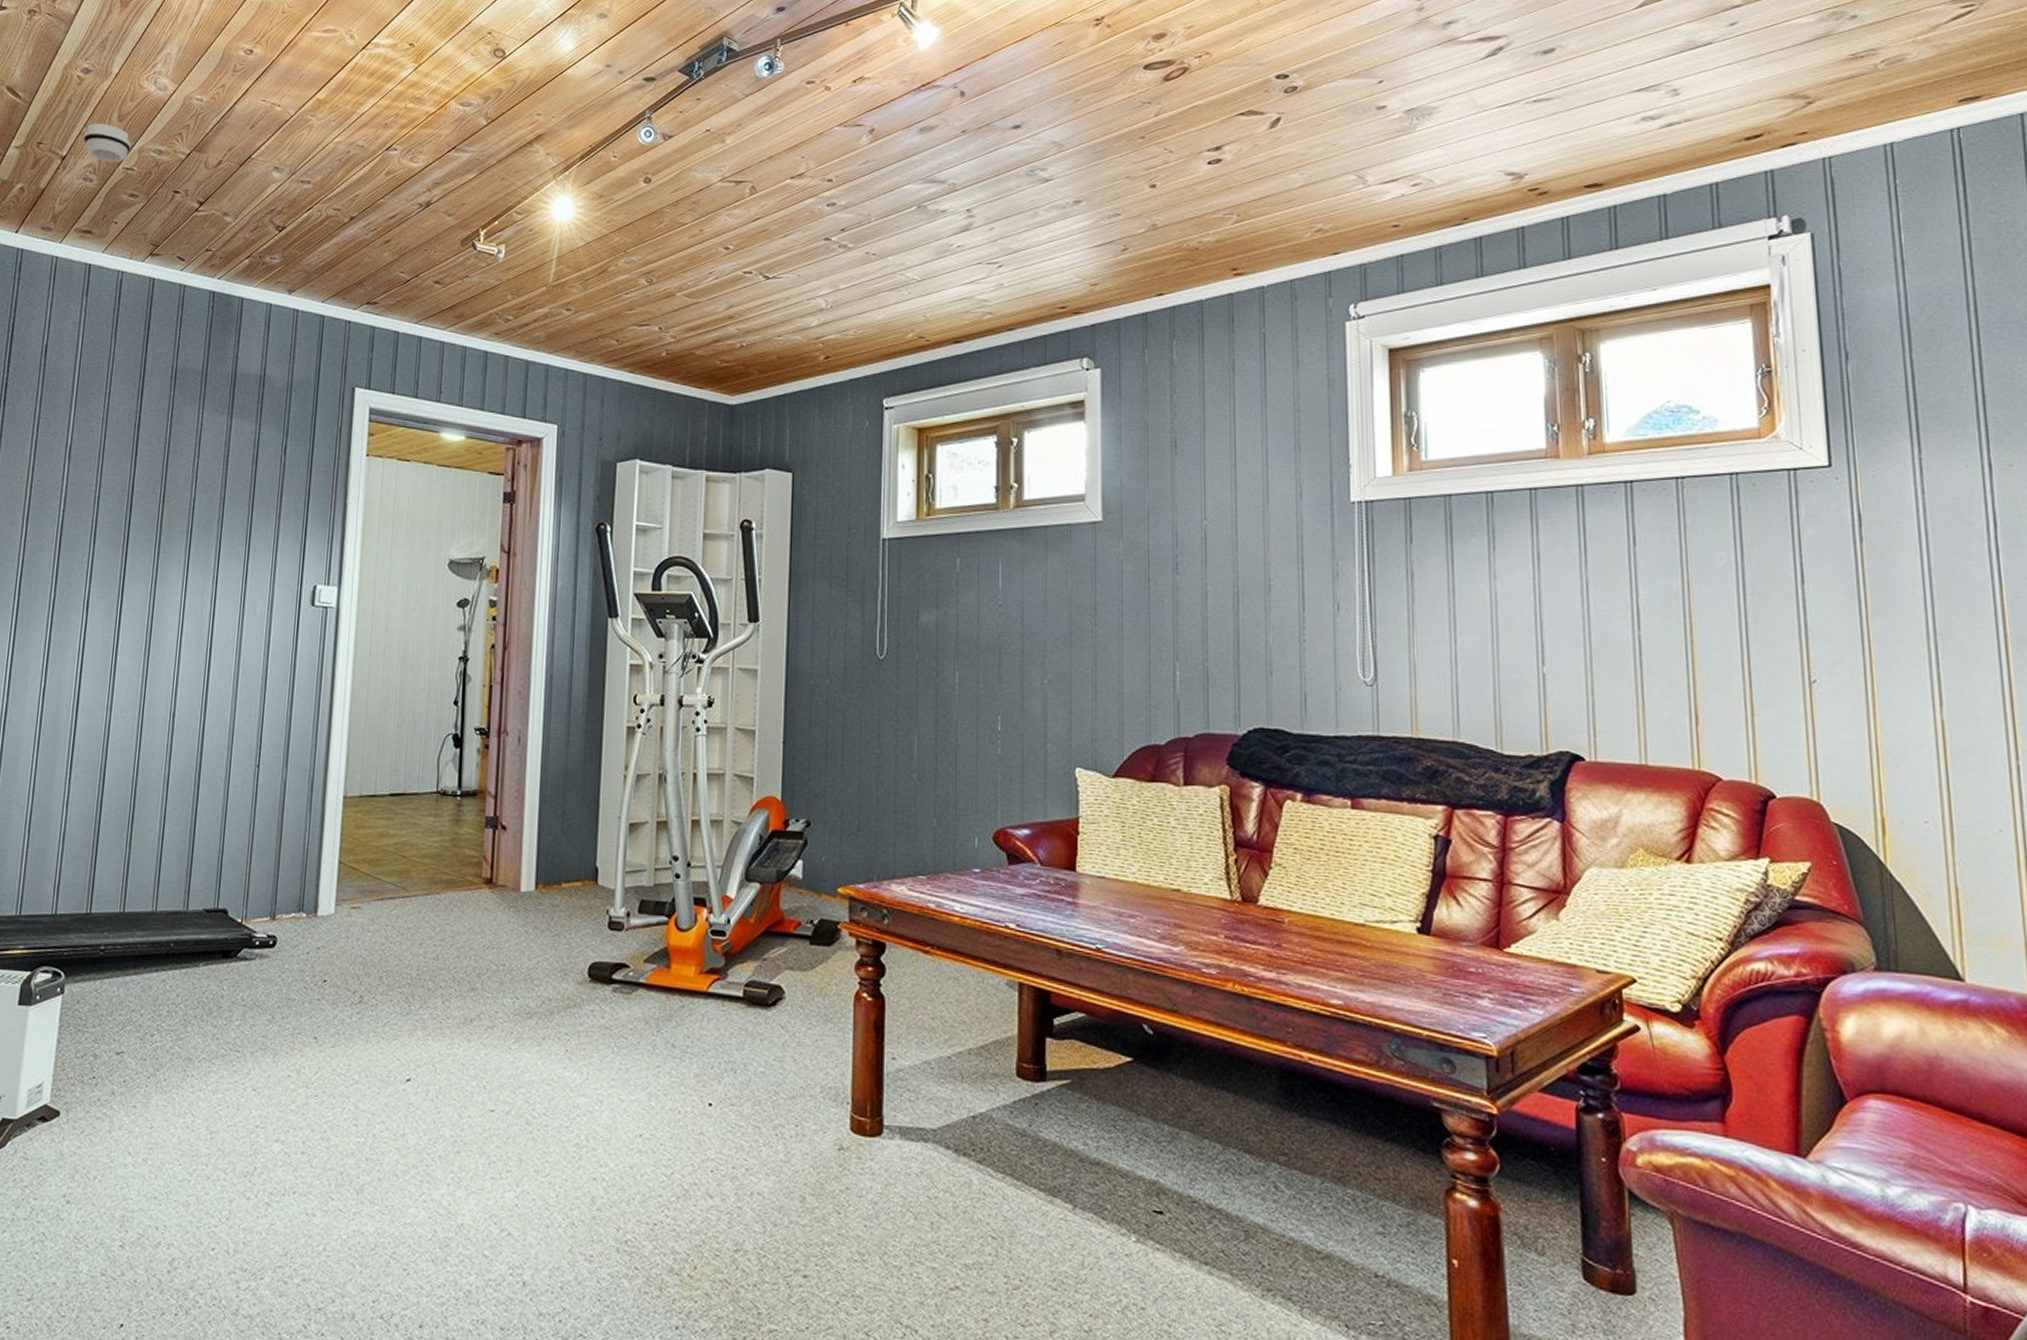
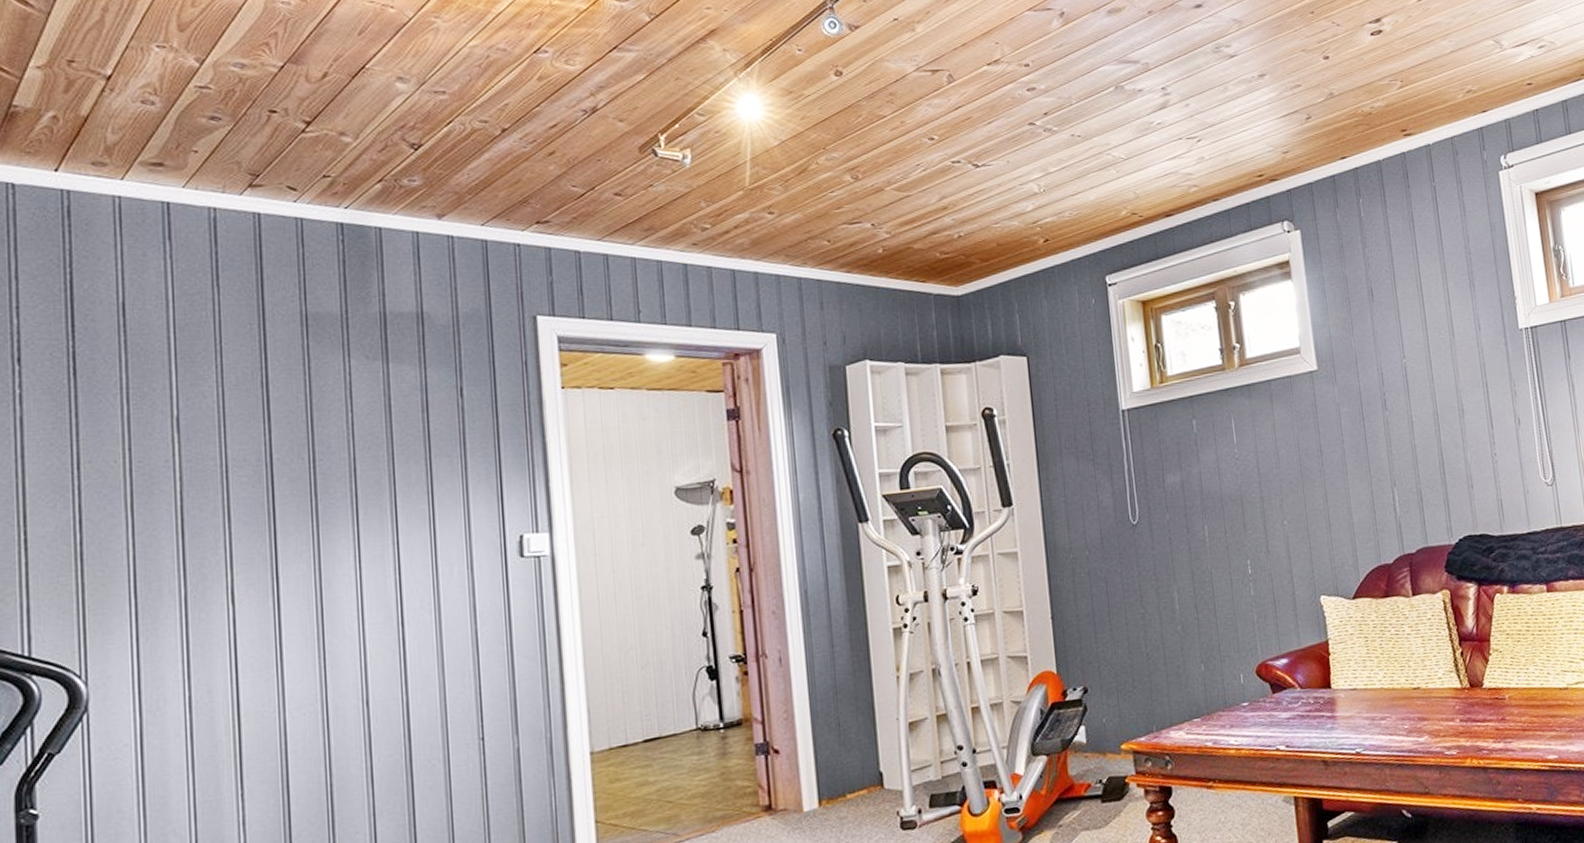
smoke detector: present [83,123,132,162] -> none [132,35,203,80]

